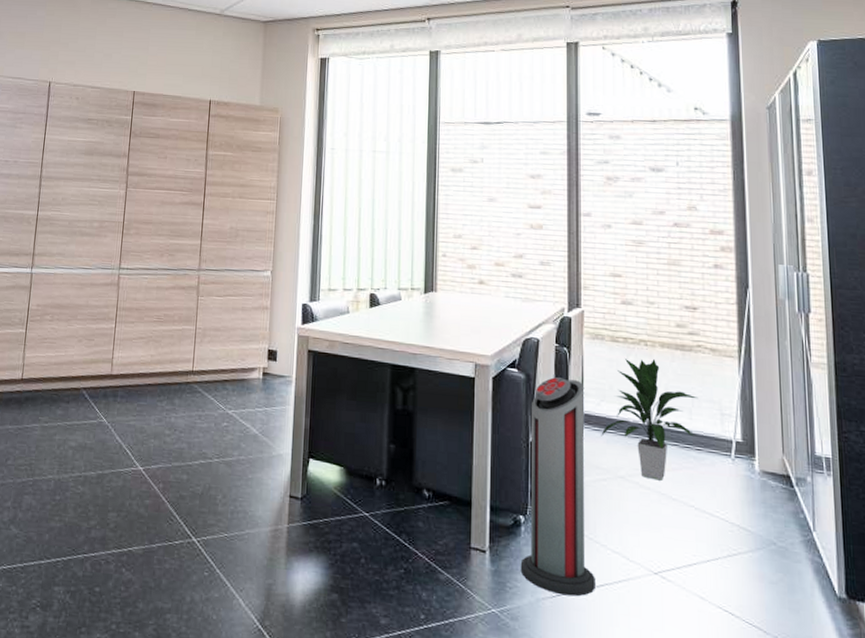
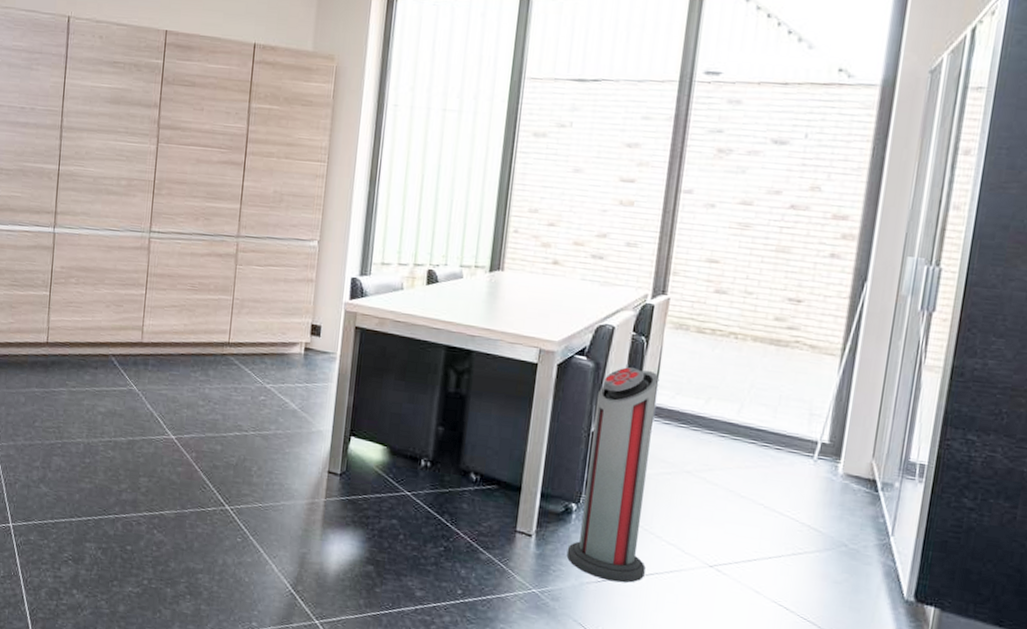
indoor plant: present [601,358,698,481] -> none [671,352,787,478]

